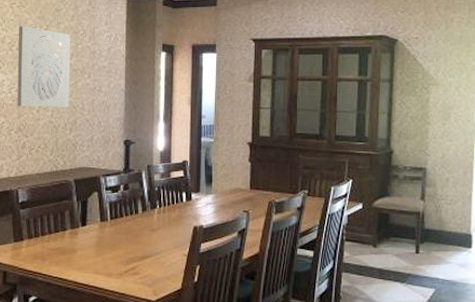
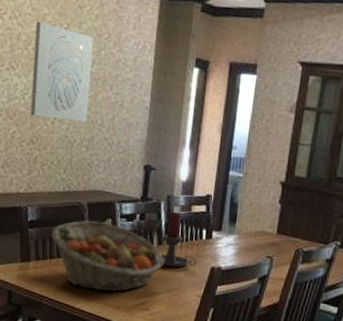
fruit basket: none [41,196,149,261] -> present [51,220,164,292]
candle holder: none [147,180,180,231] -> present [161,212,197,268]

